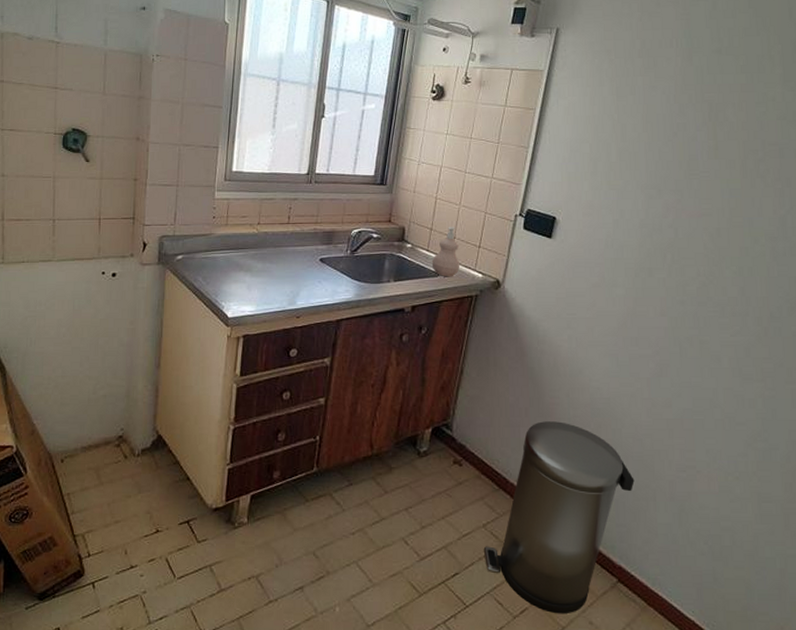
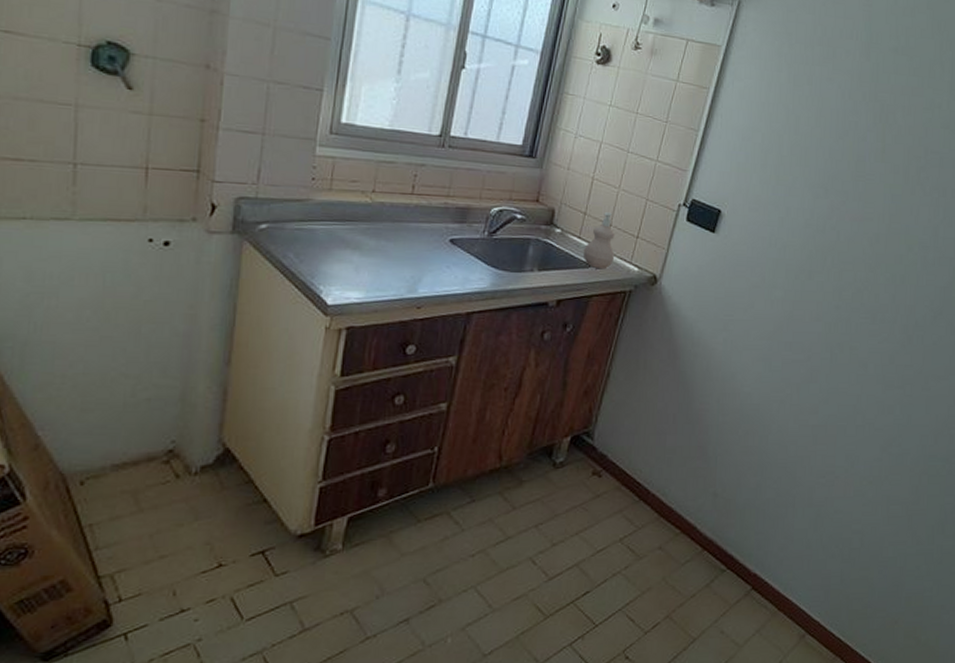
pedal bin: present [483,421,635,614] -> none [618,428,776,626]

